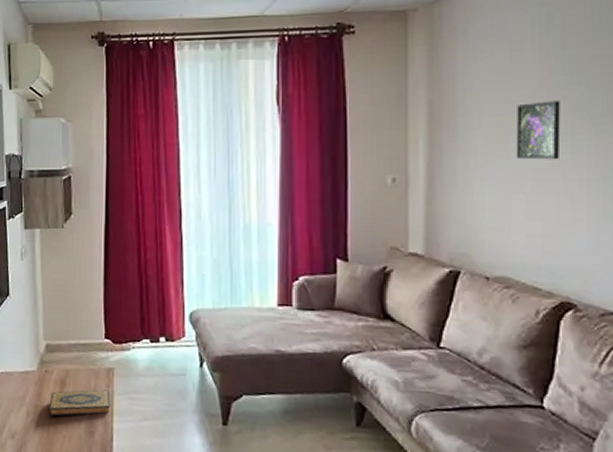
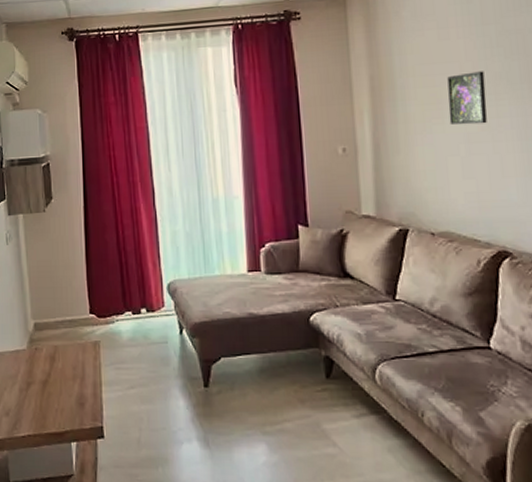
hardback book: present [49,389,111,417] -> none [40,362,99,392]

